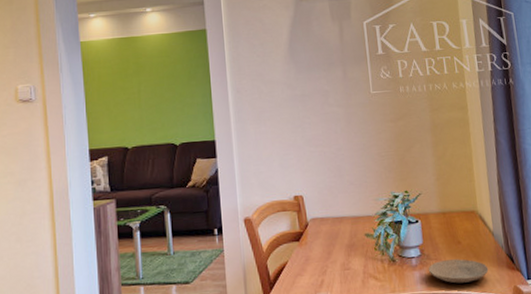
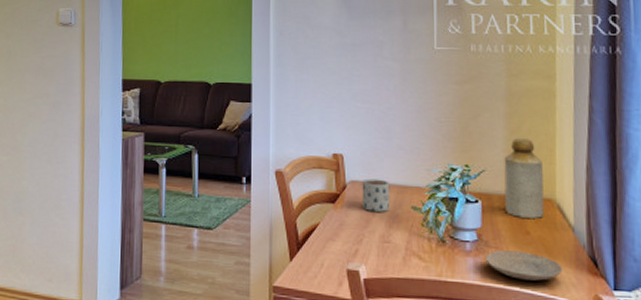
mug: none [321,213,347,244] -> present [362,178,390,212]
bottle: none [435,162,470,230] -> present [504,138,544,218]

